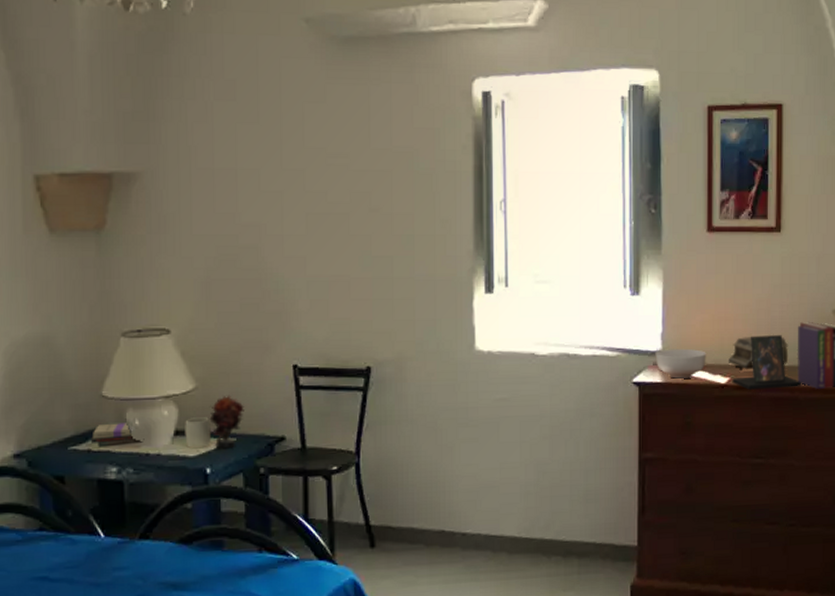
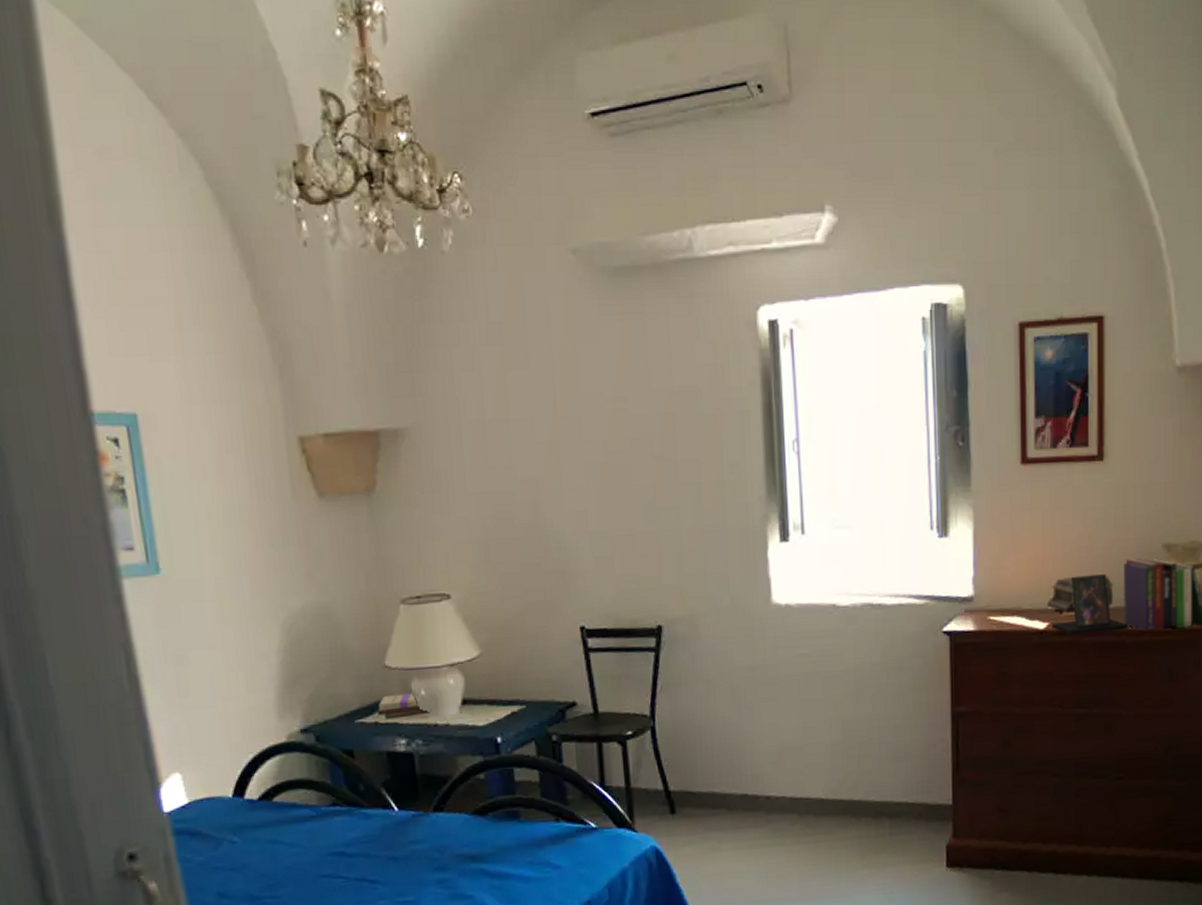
mug: present [185,417,211,449] -> none [472,684,500,718]
artificial flower: present [209,395,244,449] -> none [495,660,532,717]
bowl: present [655,348,706,379] -> none [967,593,1023,626]

